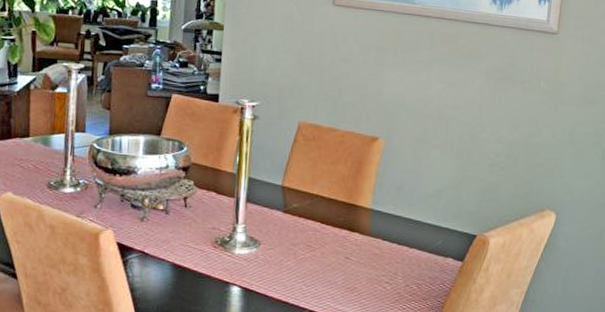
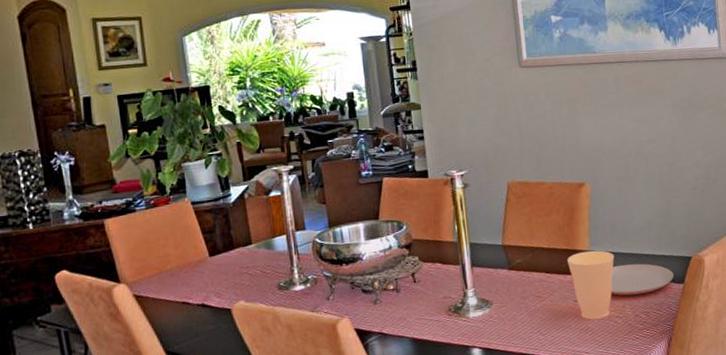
cup: none [345,208,396,282] -> present [567,250,615,320]
plate: none [384,229,454,265] -> present [610,263,674,296]

